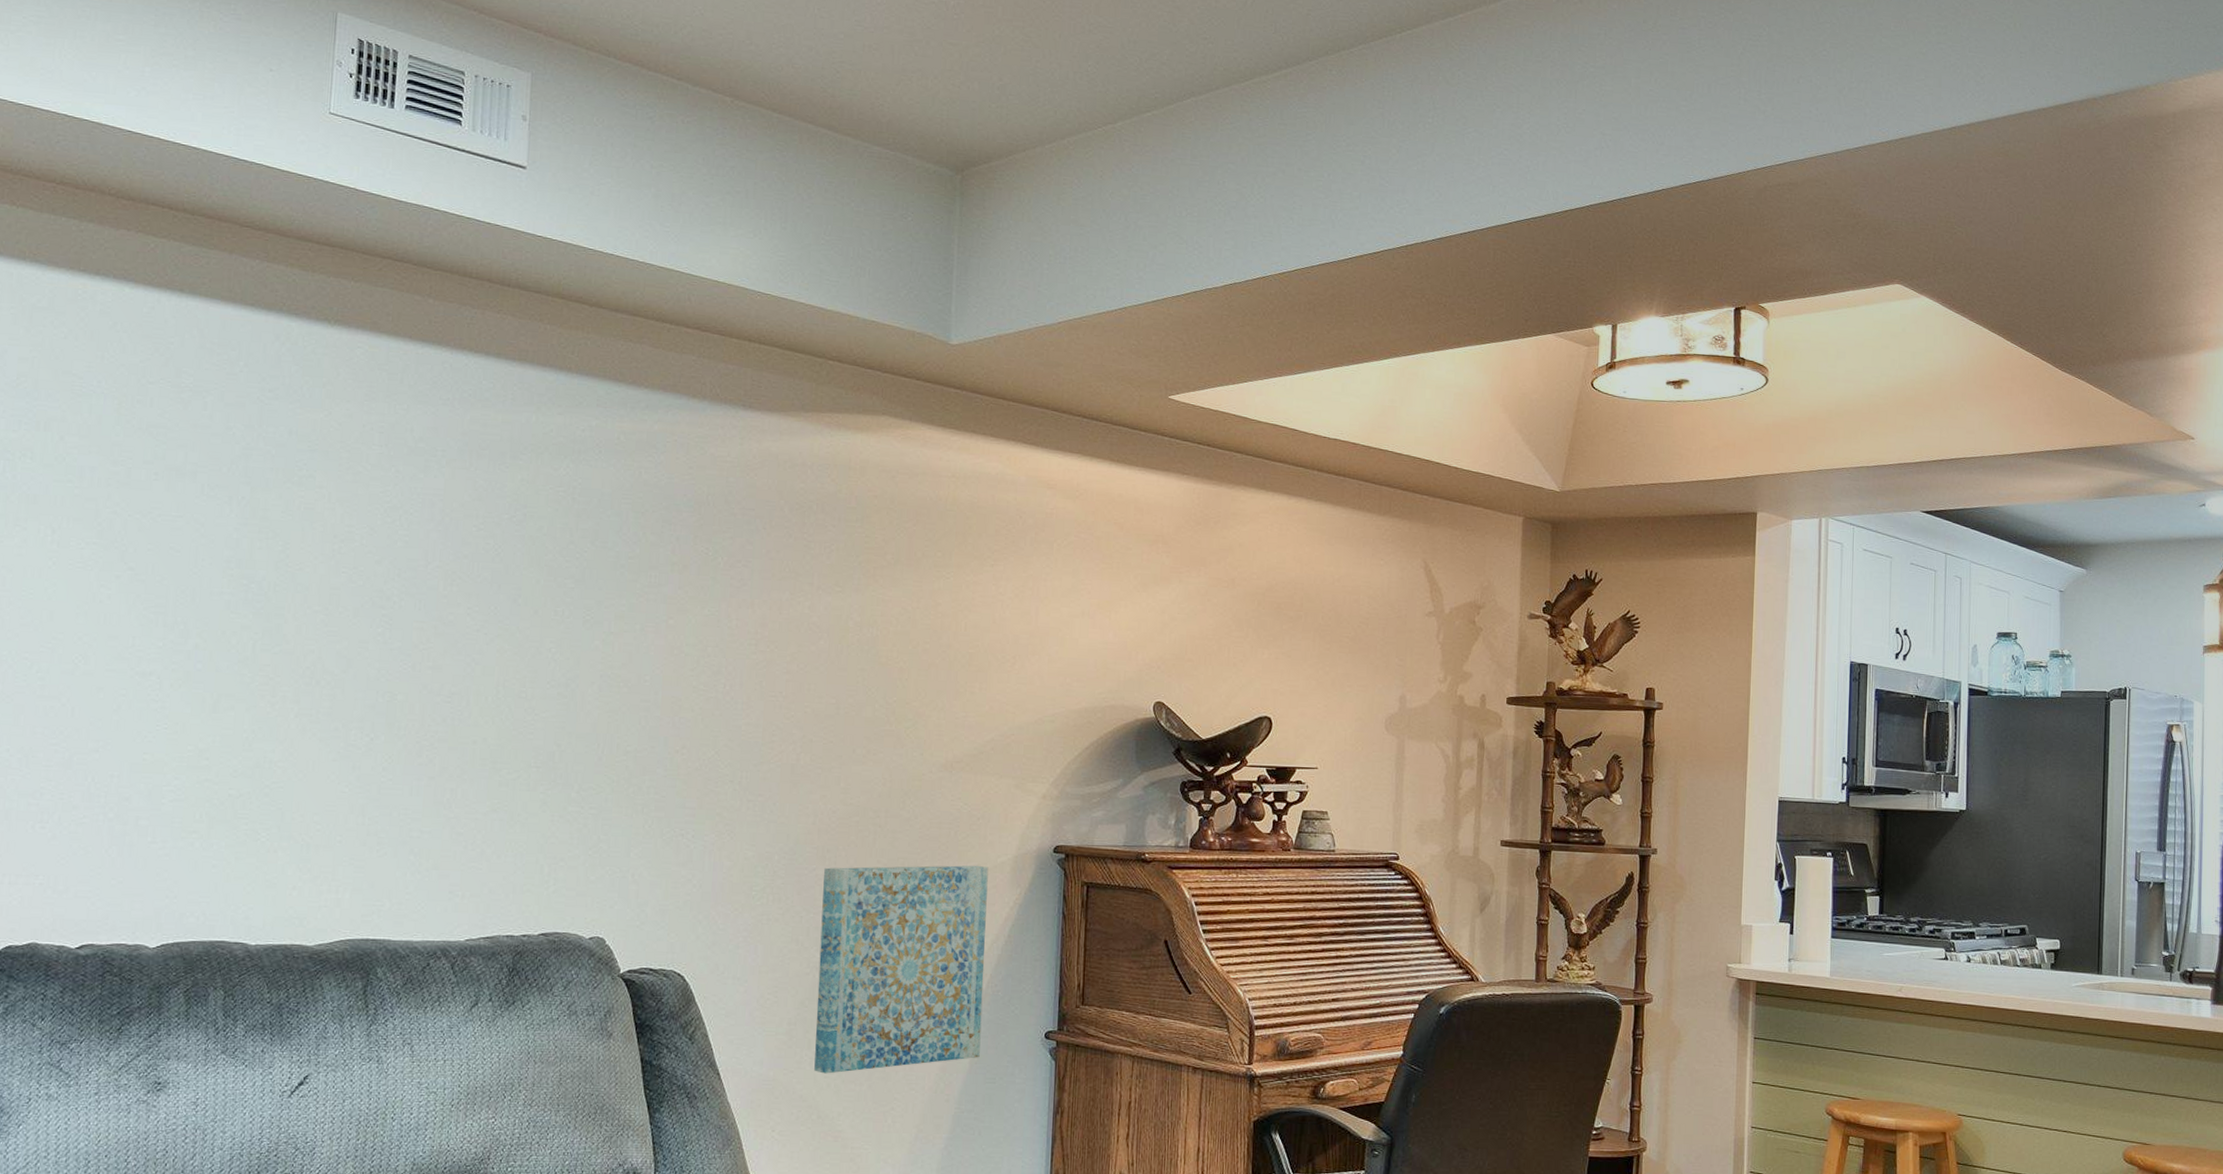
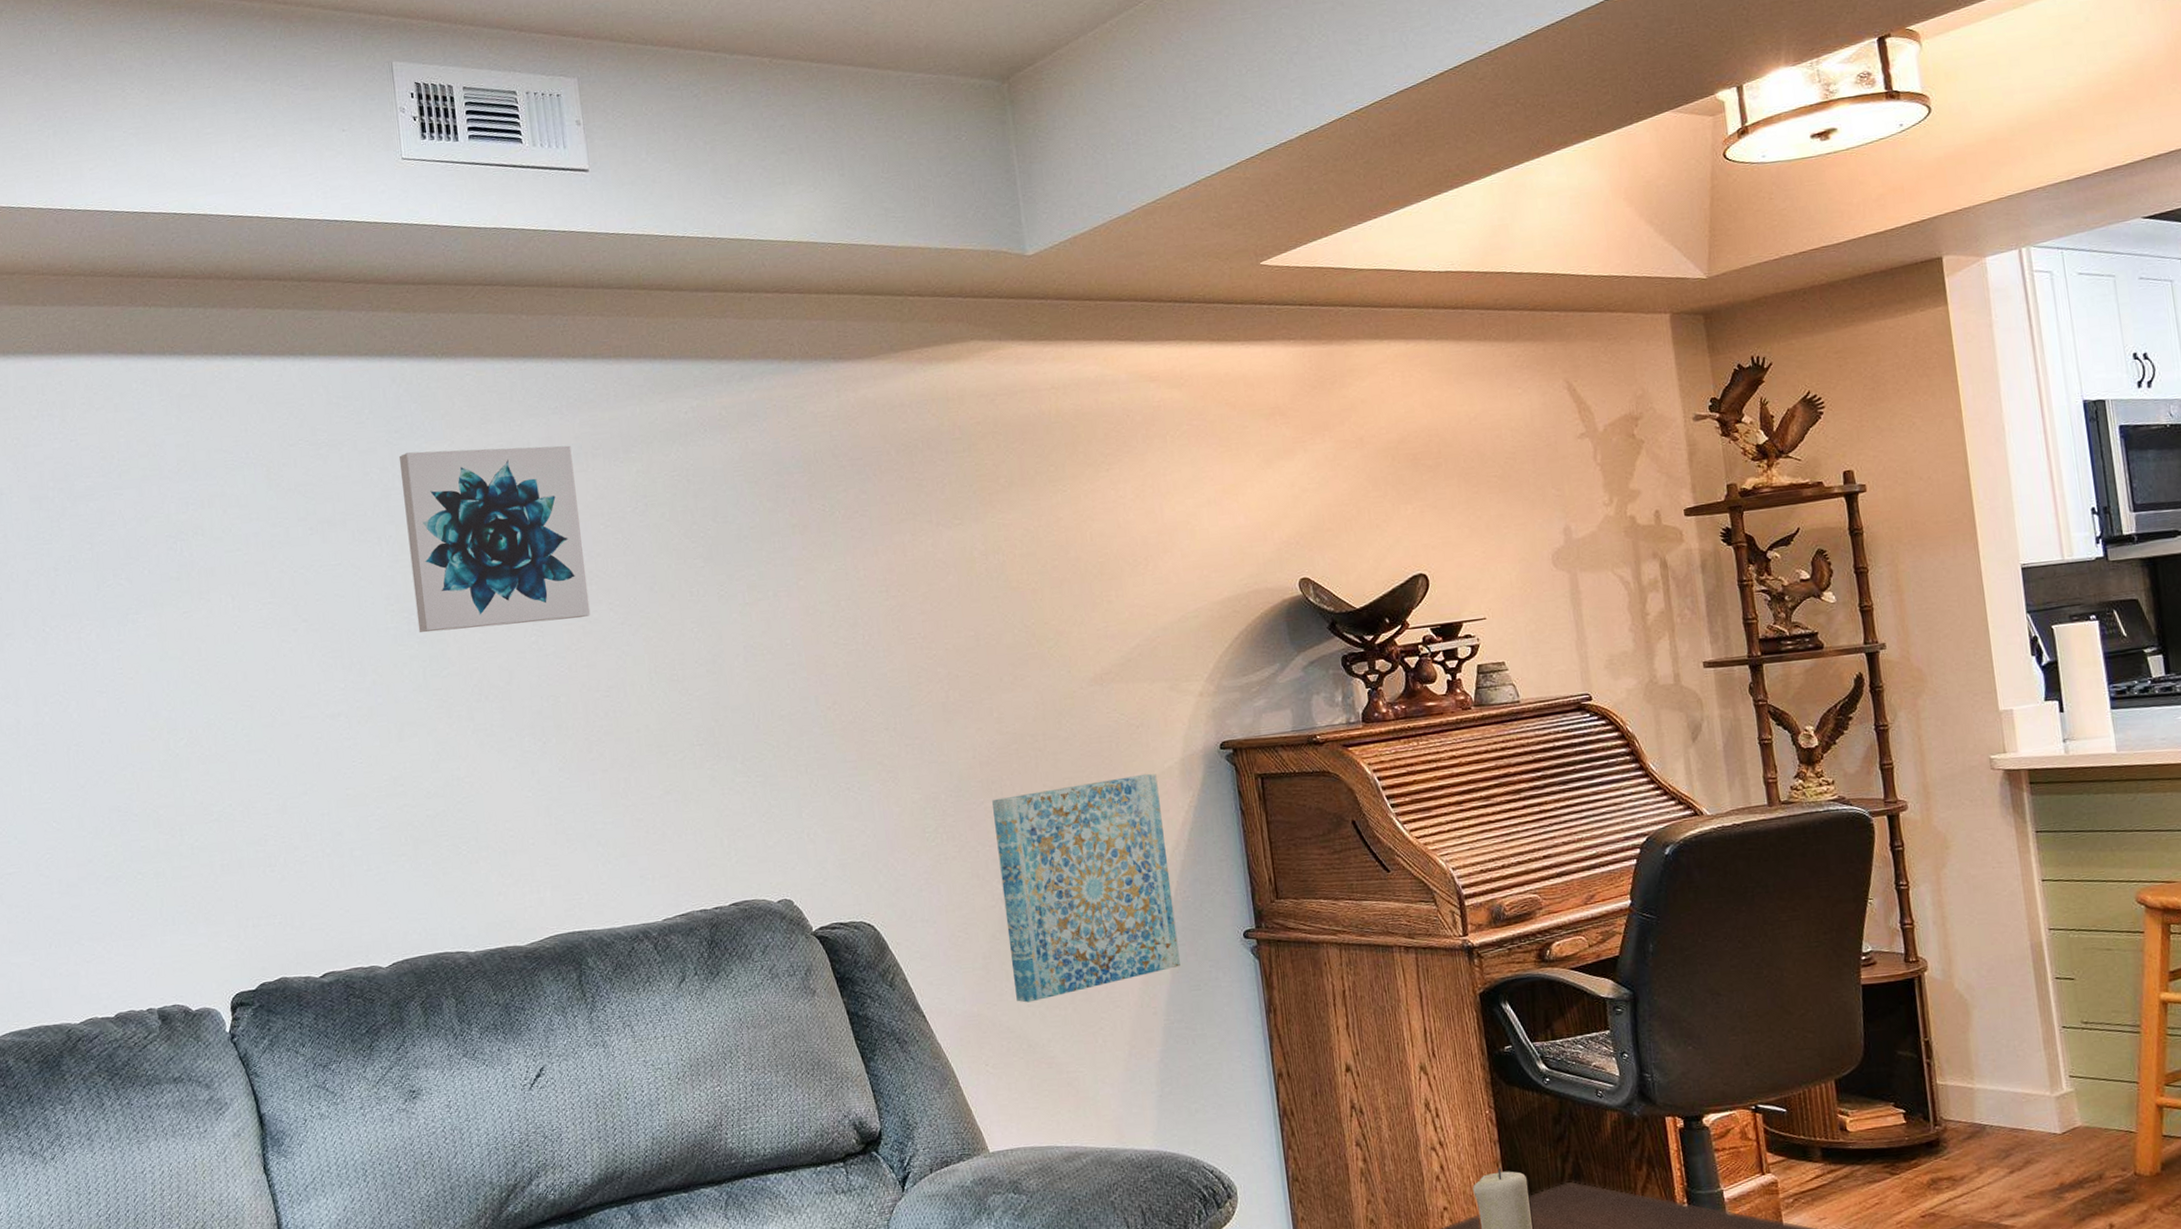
wall art: none [256,415,456,618] -> present [398,445,591,633]

